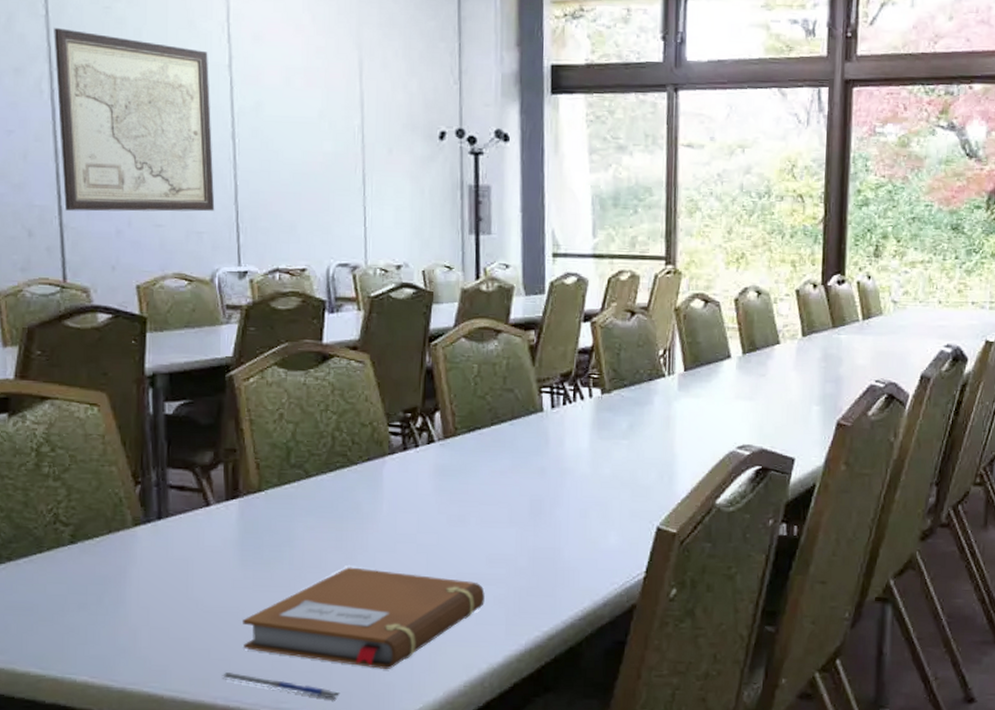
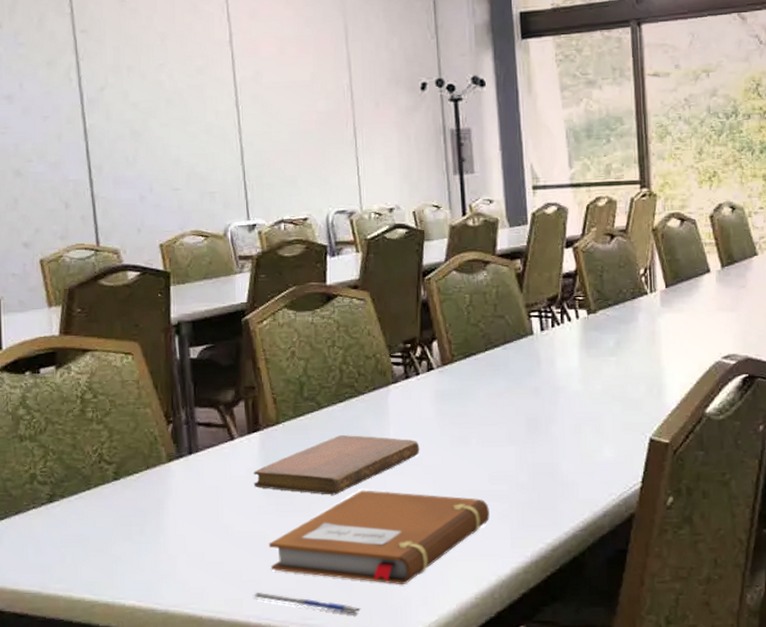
wall art: present [54,28,215,212] -> none [78,23,224,183]
notebook: none [229,507,415,571] -> present [253,435,420,495]

